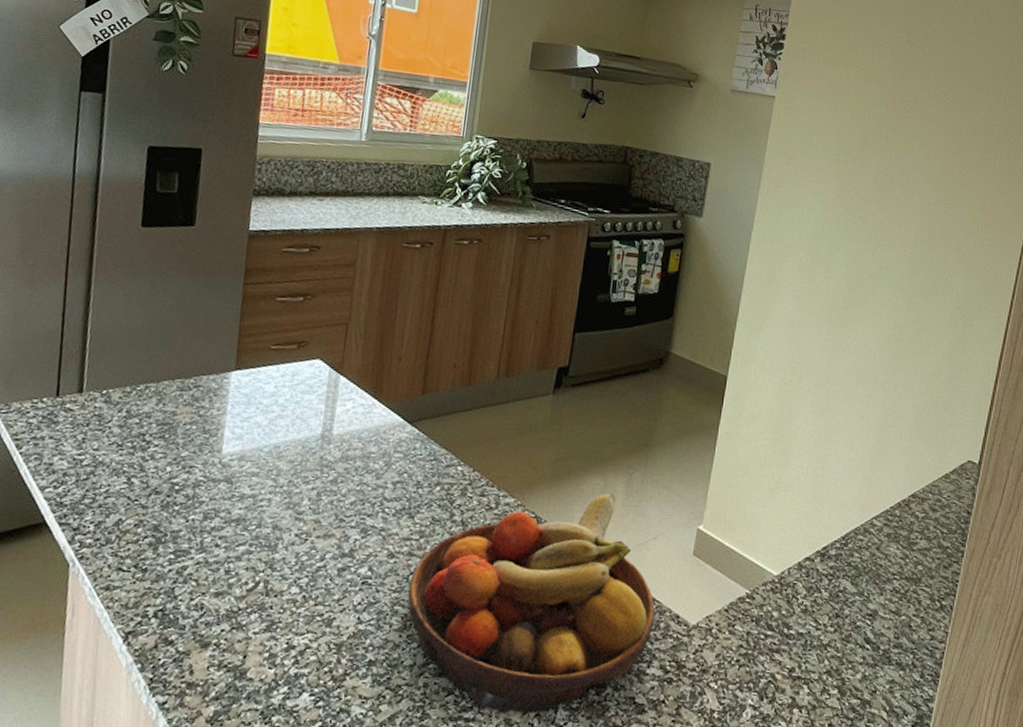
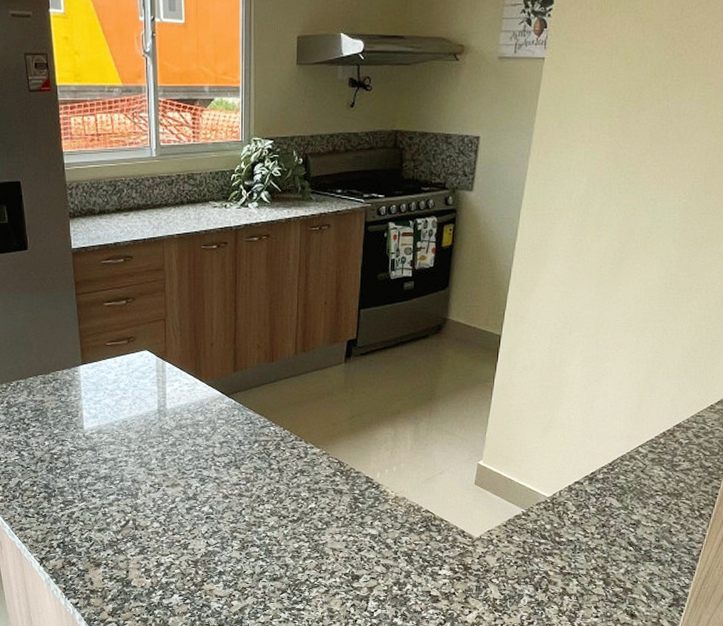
fruit bowl: present [407,492,655,714] -> none [242,439,444,604]

